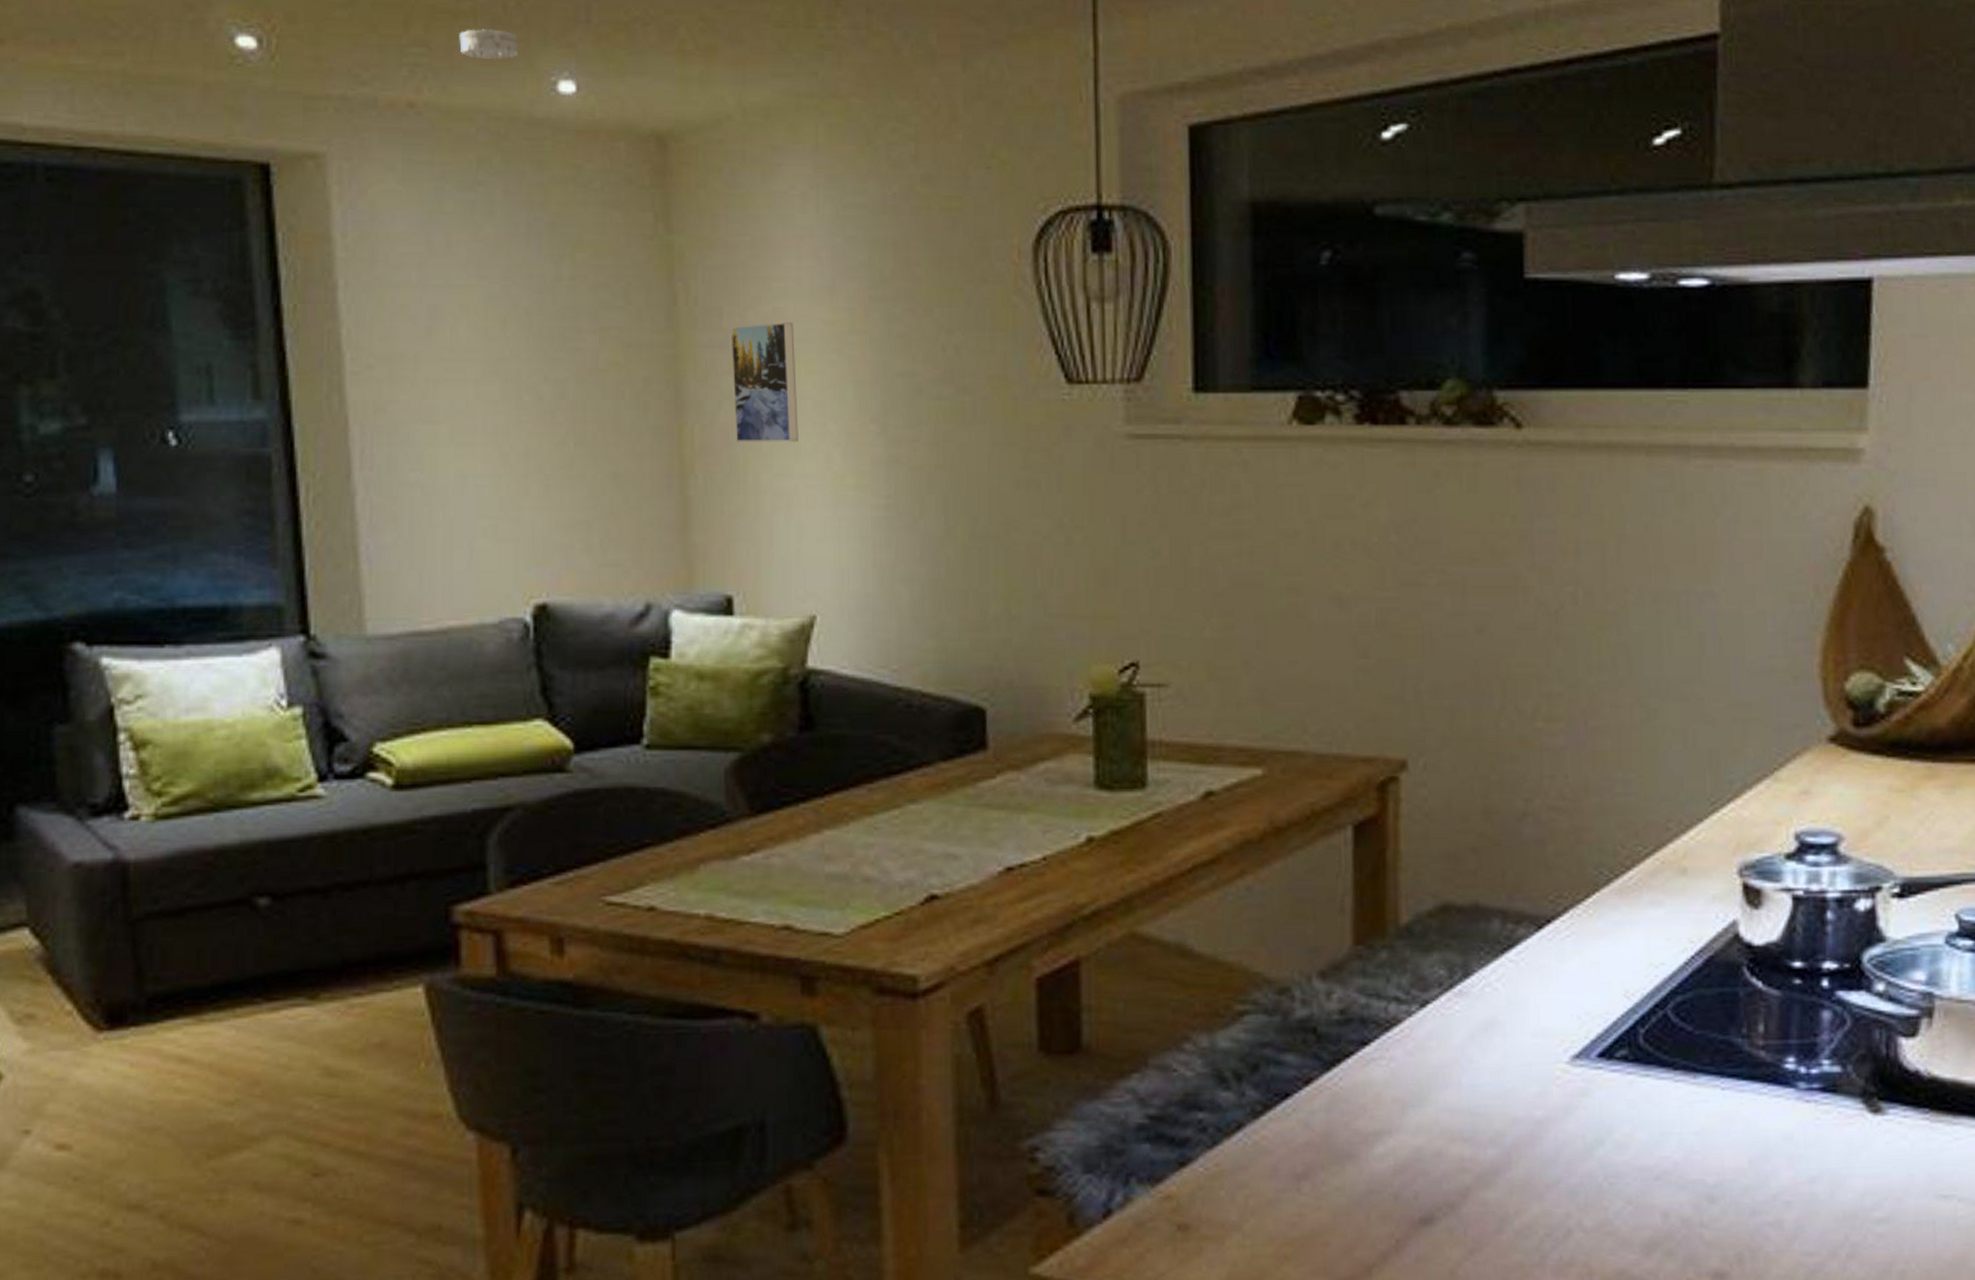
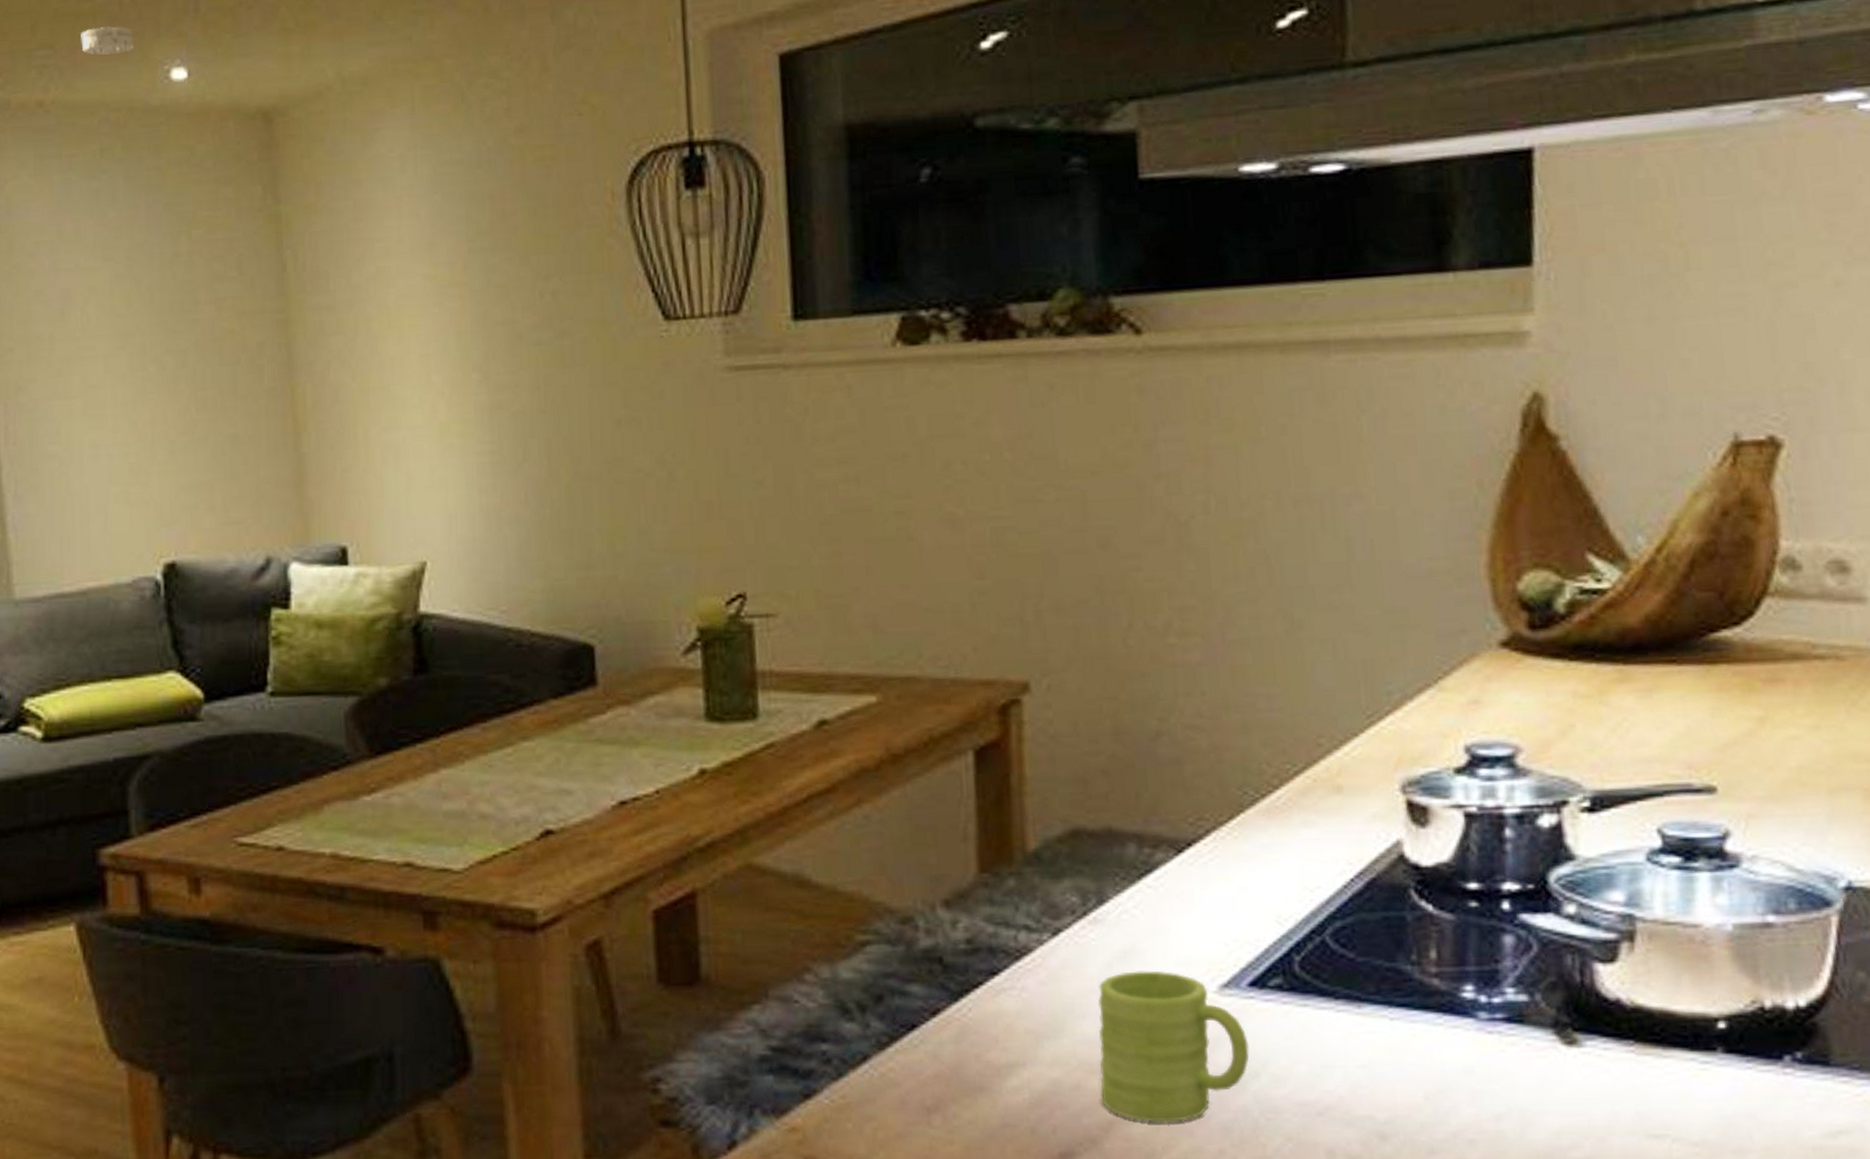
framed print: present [730,322,798,442] -> none [337,280,405,399]
mug: none [1459,1041,1596,1189] -> present [1097,970,1250,1124]

